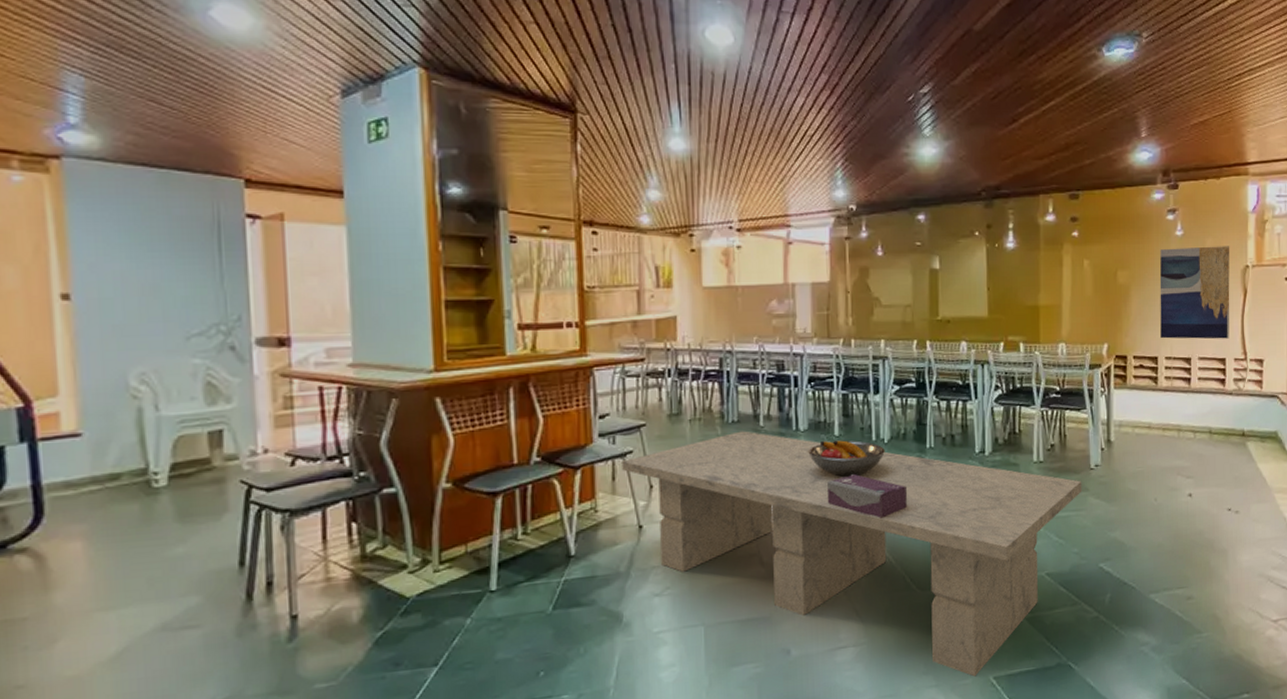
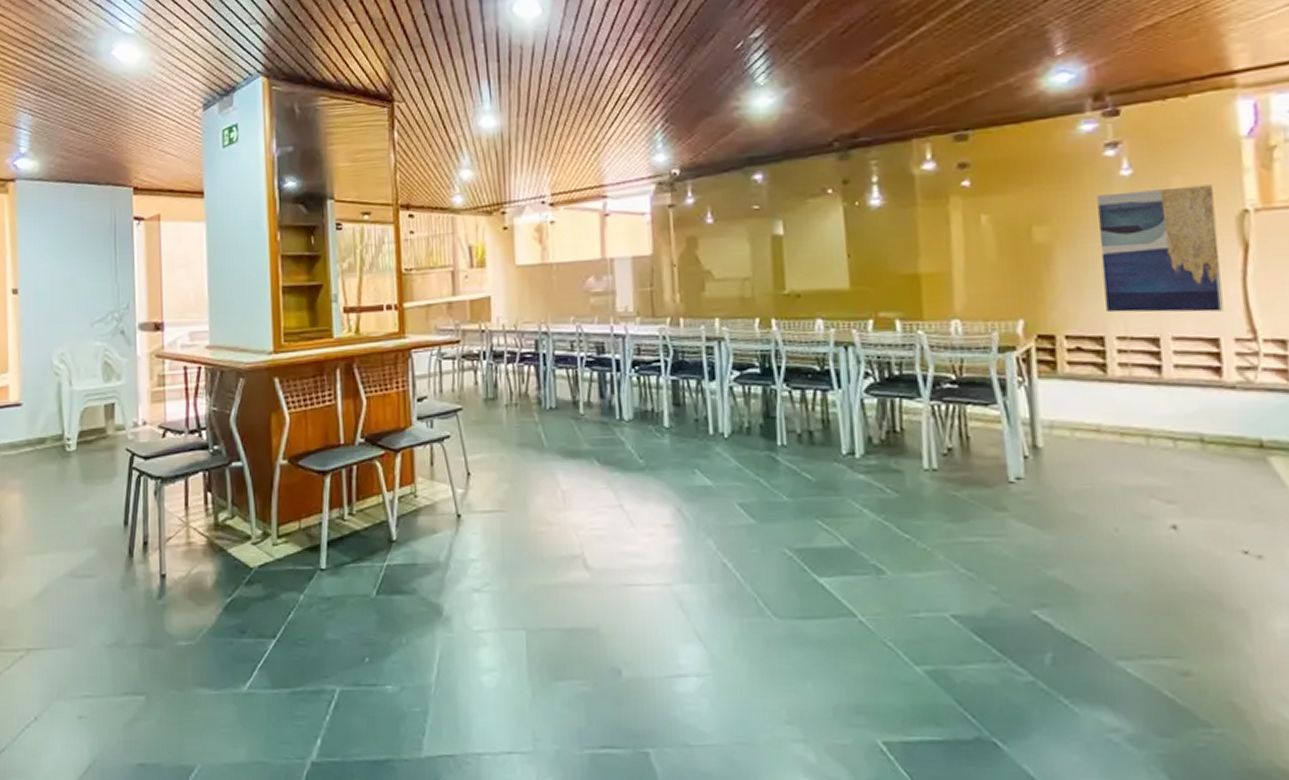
dining table: present [622,431,1082,677] -> none [439,418,999,737]
fruit bowl: present [808,440,885,477] -> none [634,432,725,475]
tissue box: present [828,474,907,520] -> none [658,473,756,528]

